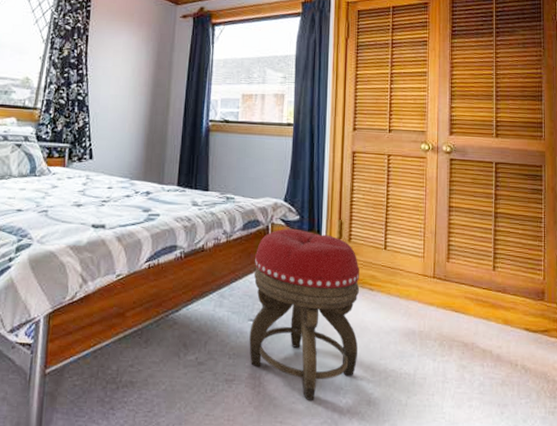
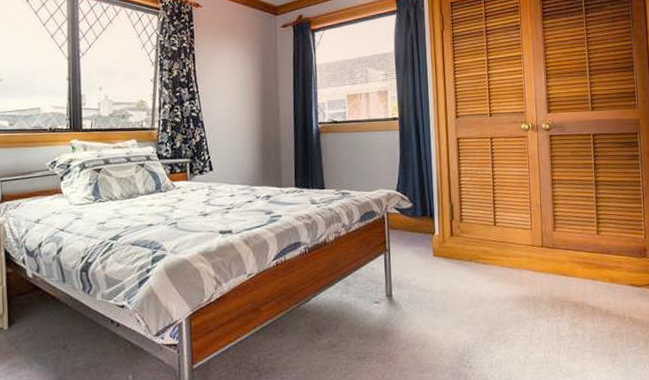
footstool: present [249,228,360,400] -> none [374,215,477,368]

